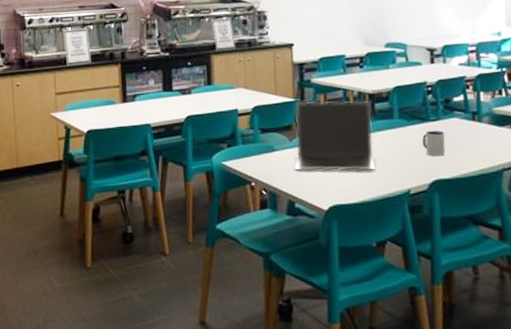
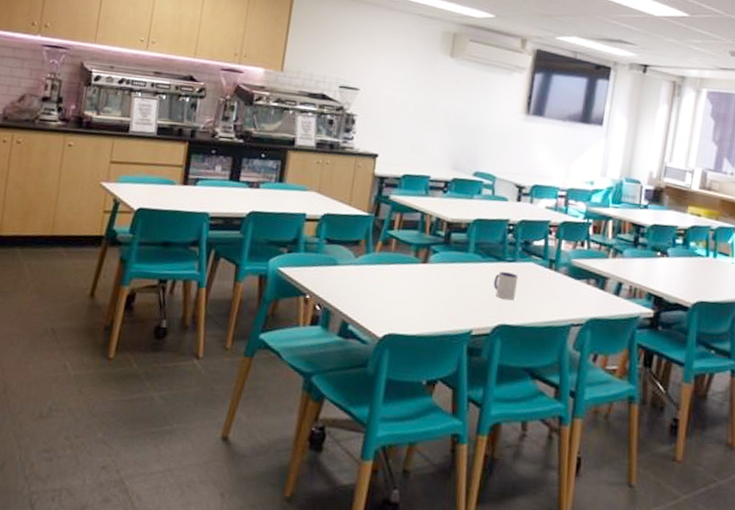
laptop: present [293,100,376,171] -> none [354,218,447,303]

